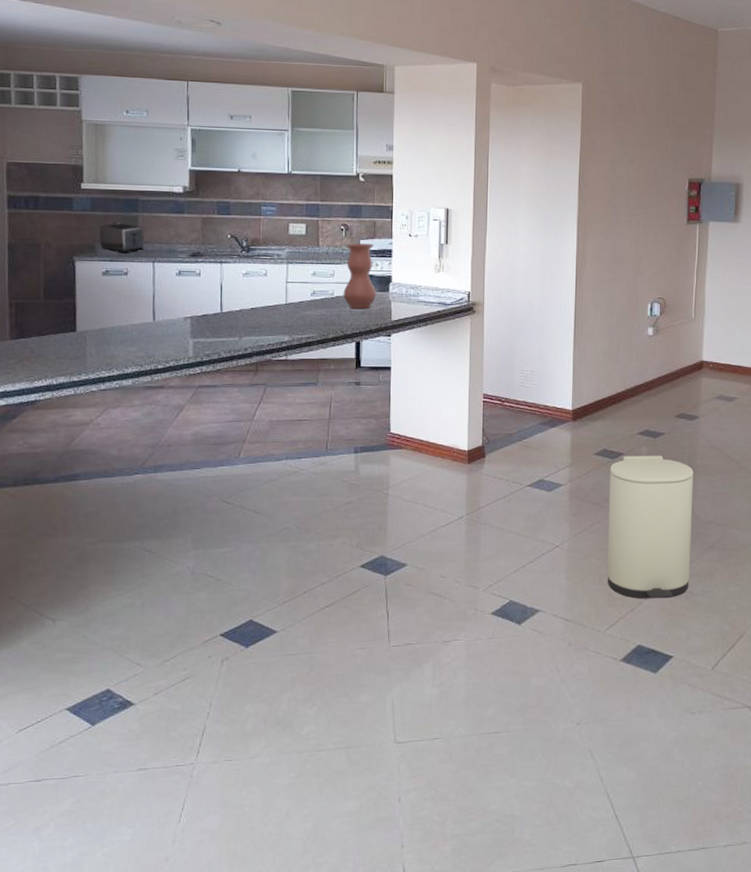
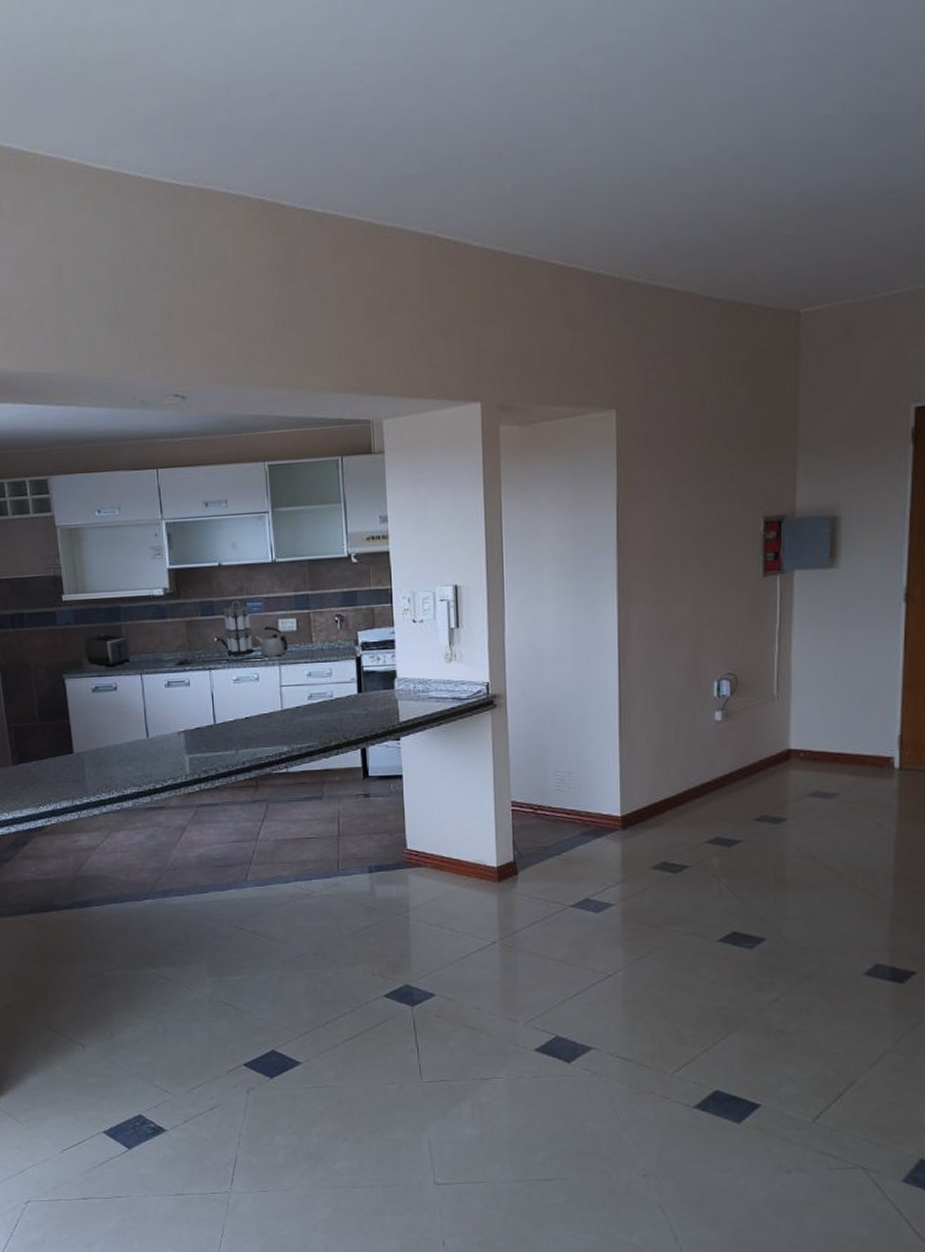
spice rack: none [238,204,265,253] -> present [223,601,255,657]
kettle: none [267,229,297,256] -> present [255,626,289,657]
vase: present [343,243,377,310] -> none [341,635,381,712]
pedal bin: present [607,455,693,599] -> none [671,867,782,1038]

